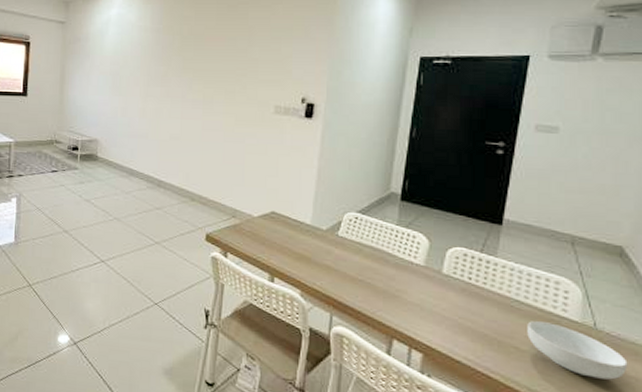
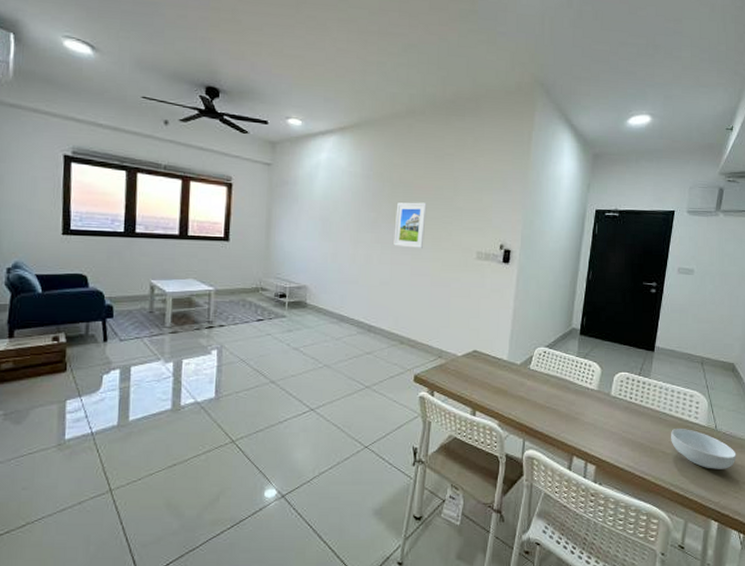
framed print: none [184,54,219,102] -> present [393,202,427,248]

